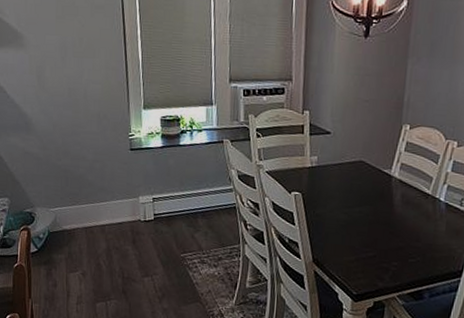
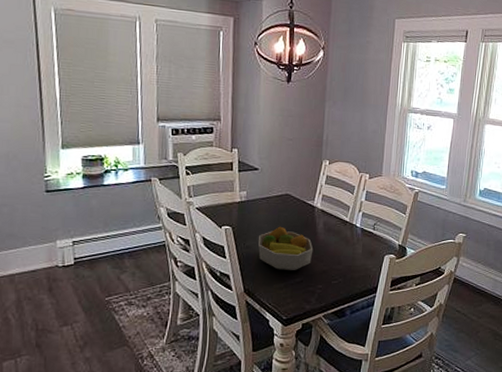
fruit bowl: none [328,195,389,244] -> present [258,226,313,270]

